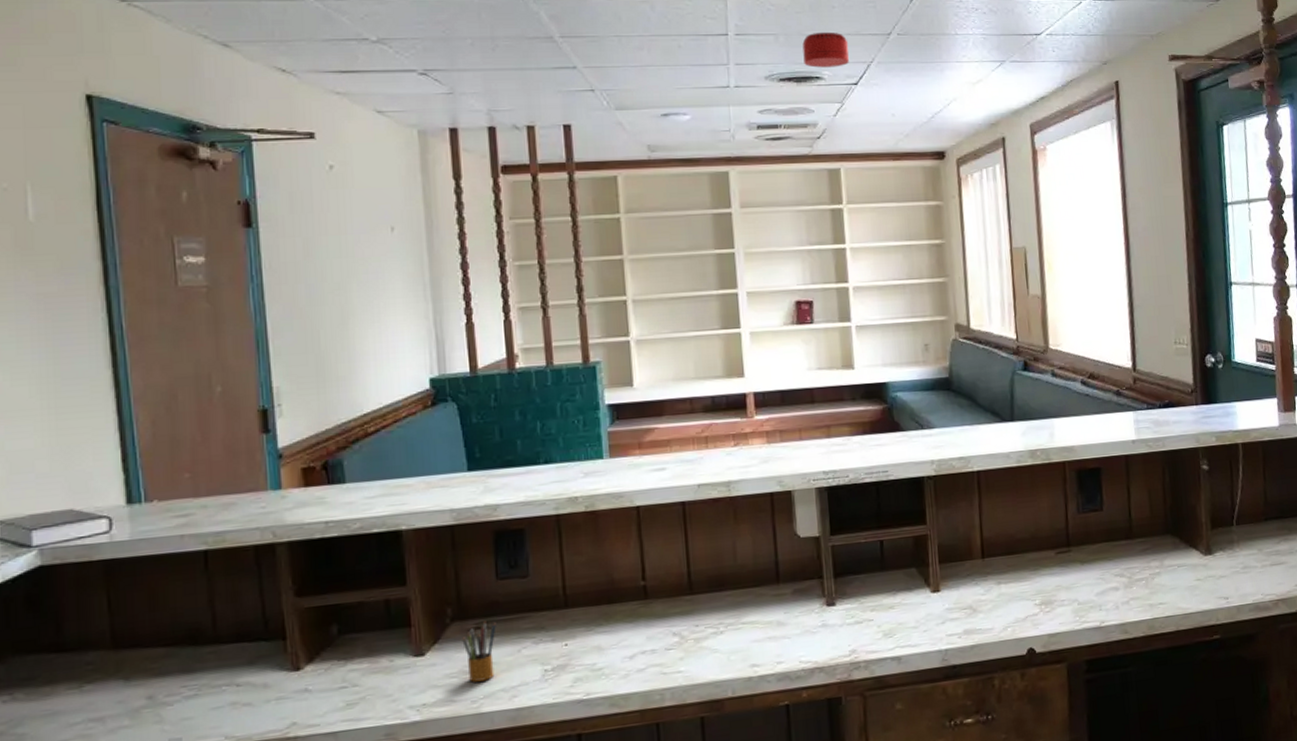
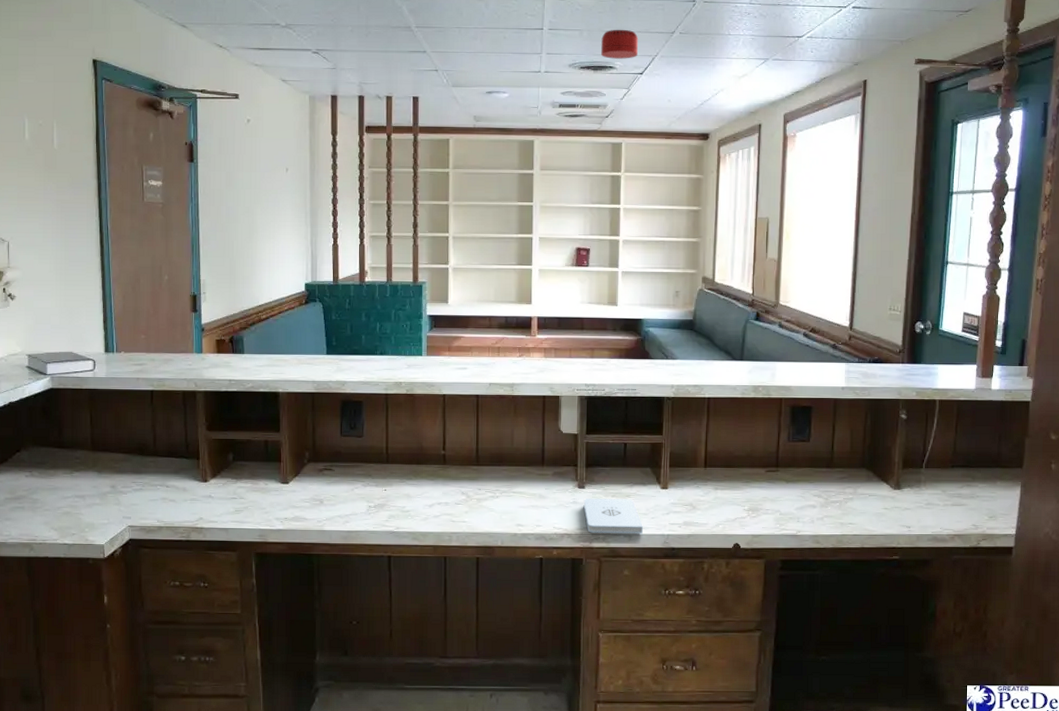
pencil box: present [462,619,496,683] -> none [314,464,338,508]
notepad: none [835,610,915,662] -> present [583,498,643,533]

